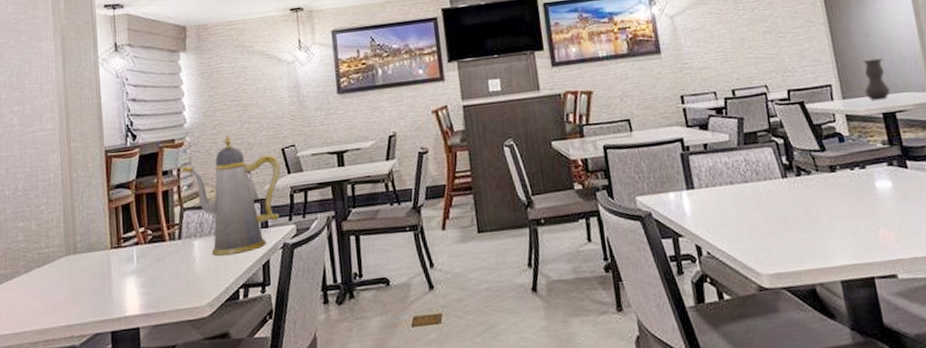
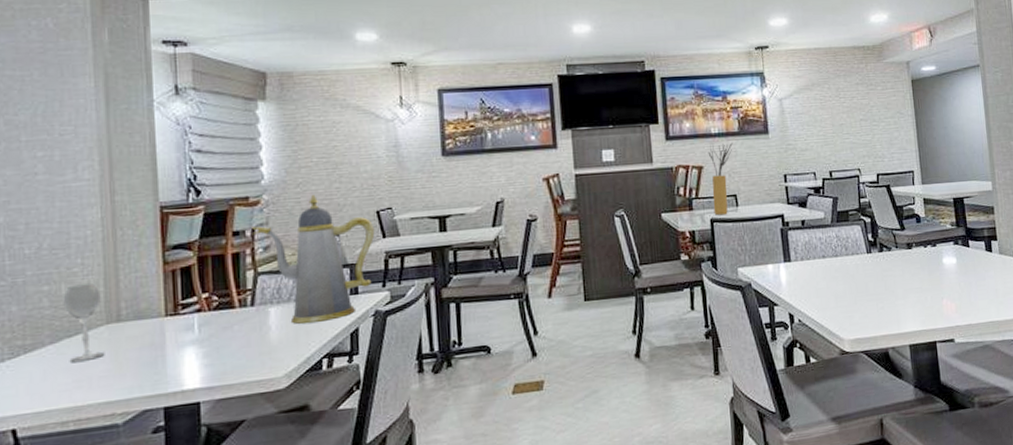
wineglass: none [33,220,65,289] -> present [63,283,105,362]
vase: none [596,64,623,142] -> present [708,142,733,216]
vase: present [862,58,890,102] -> none [940,149,961,188]

